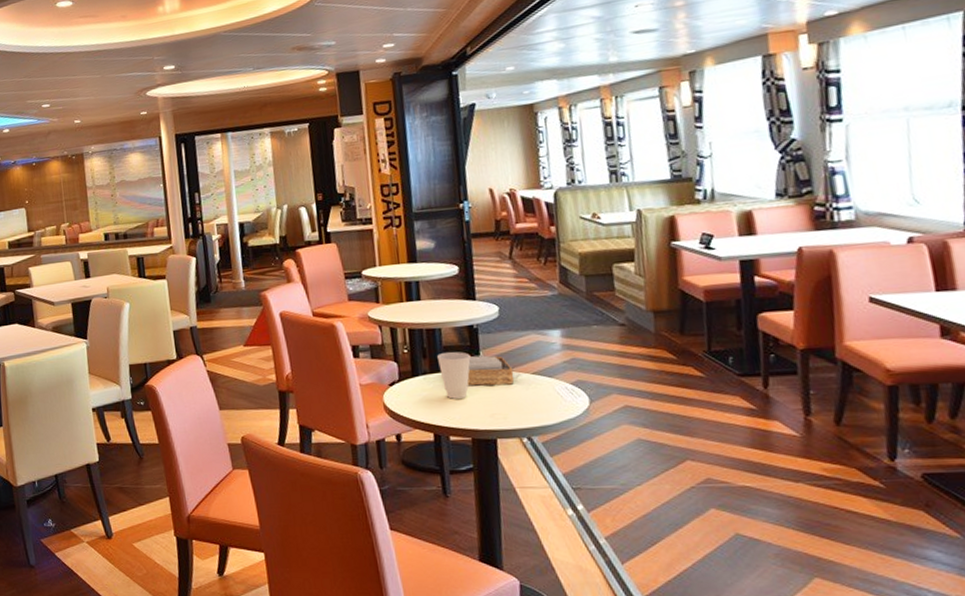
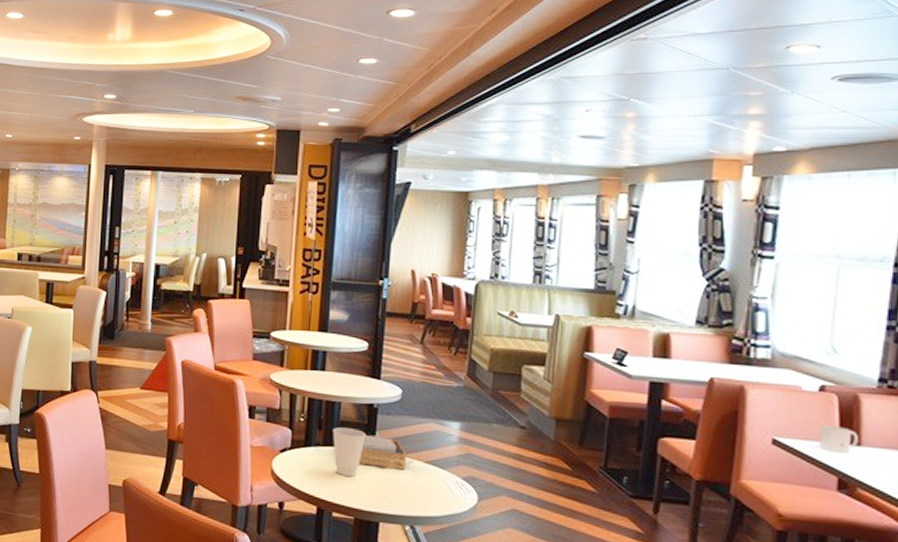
mug: none [913,274,955,301] -> present [820,425,858,454]

